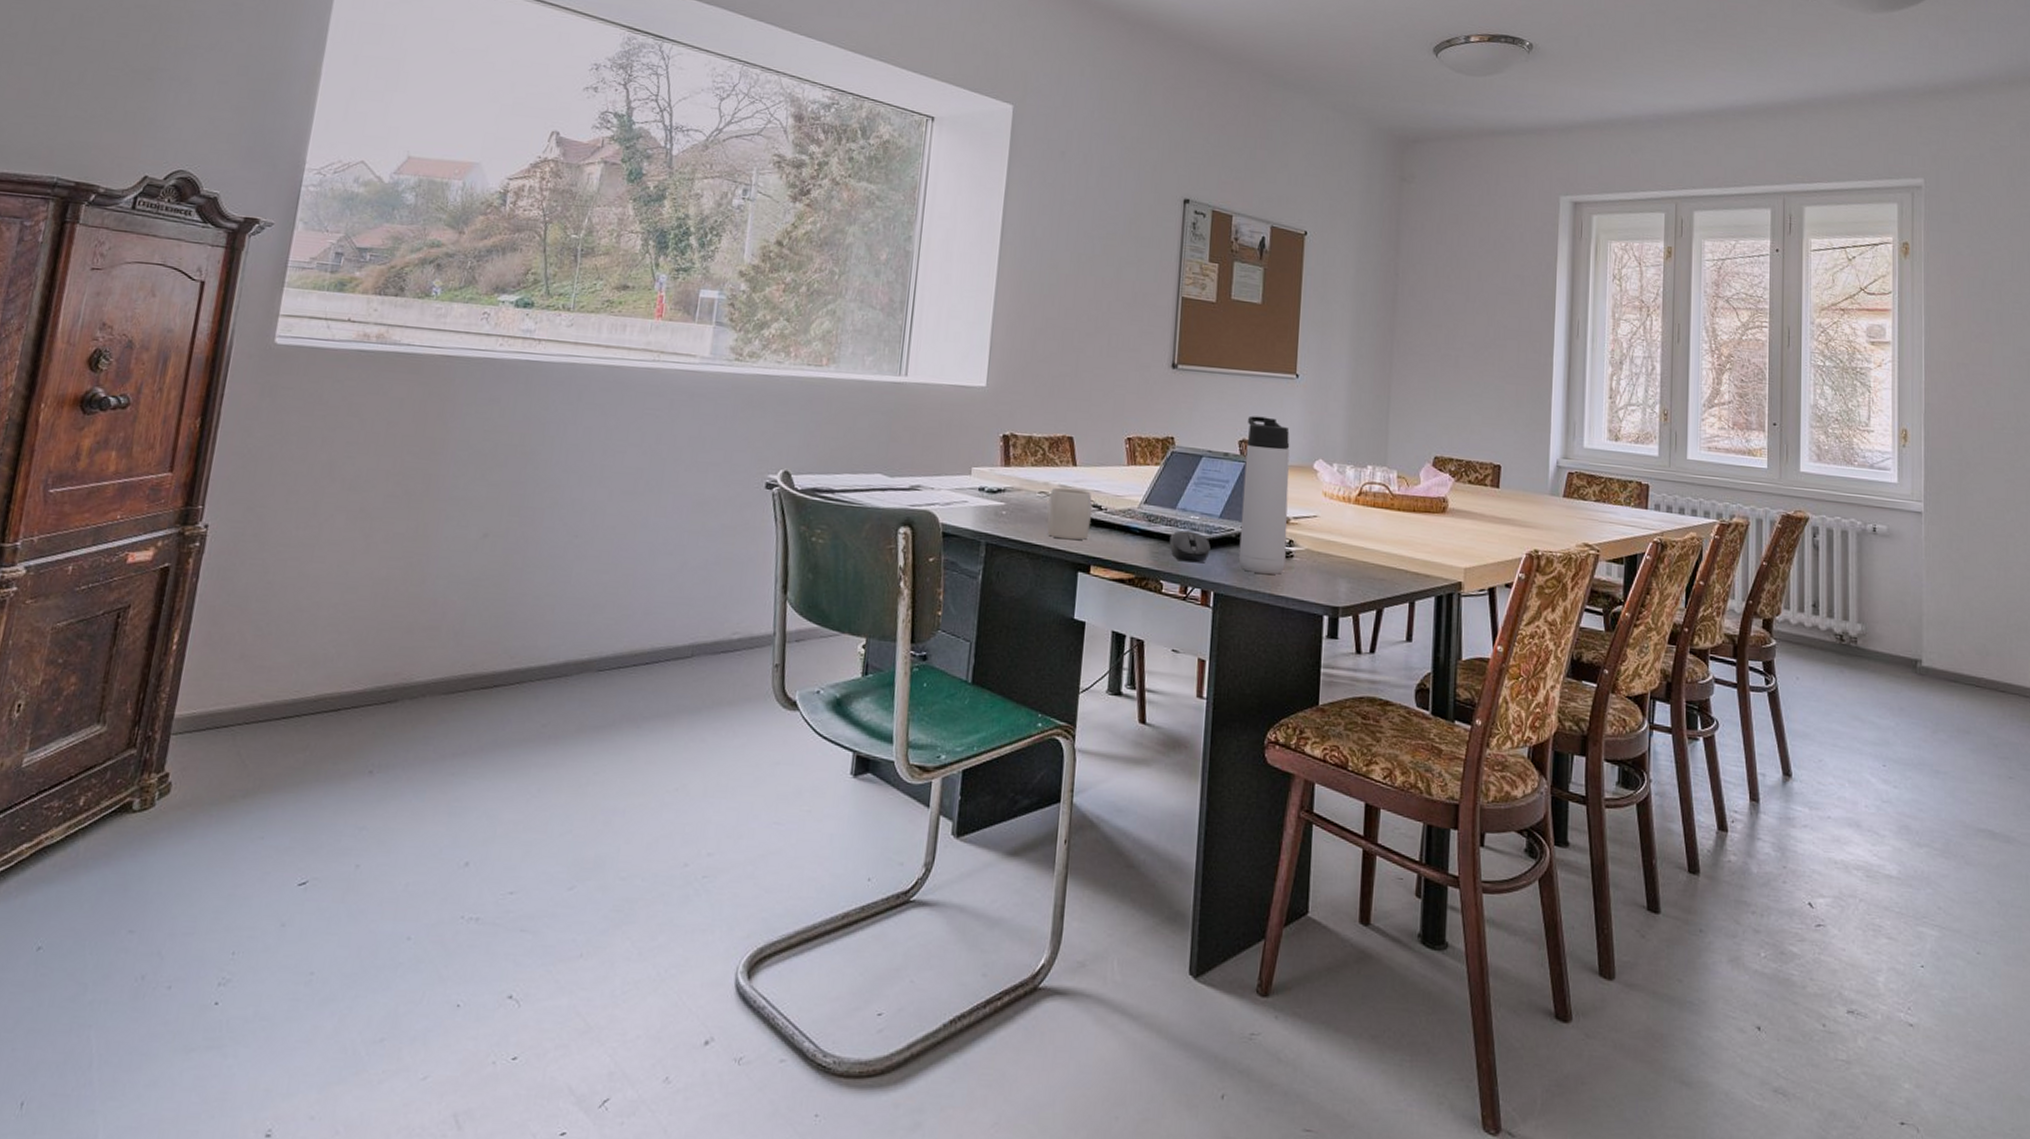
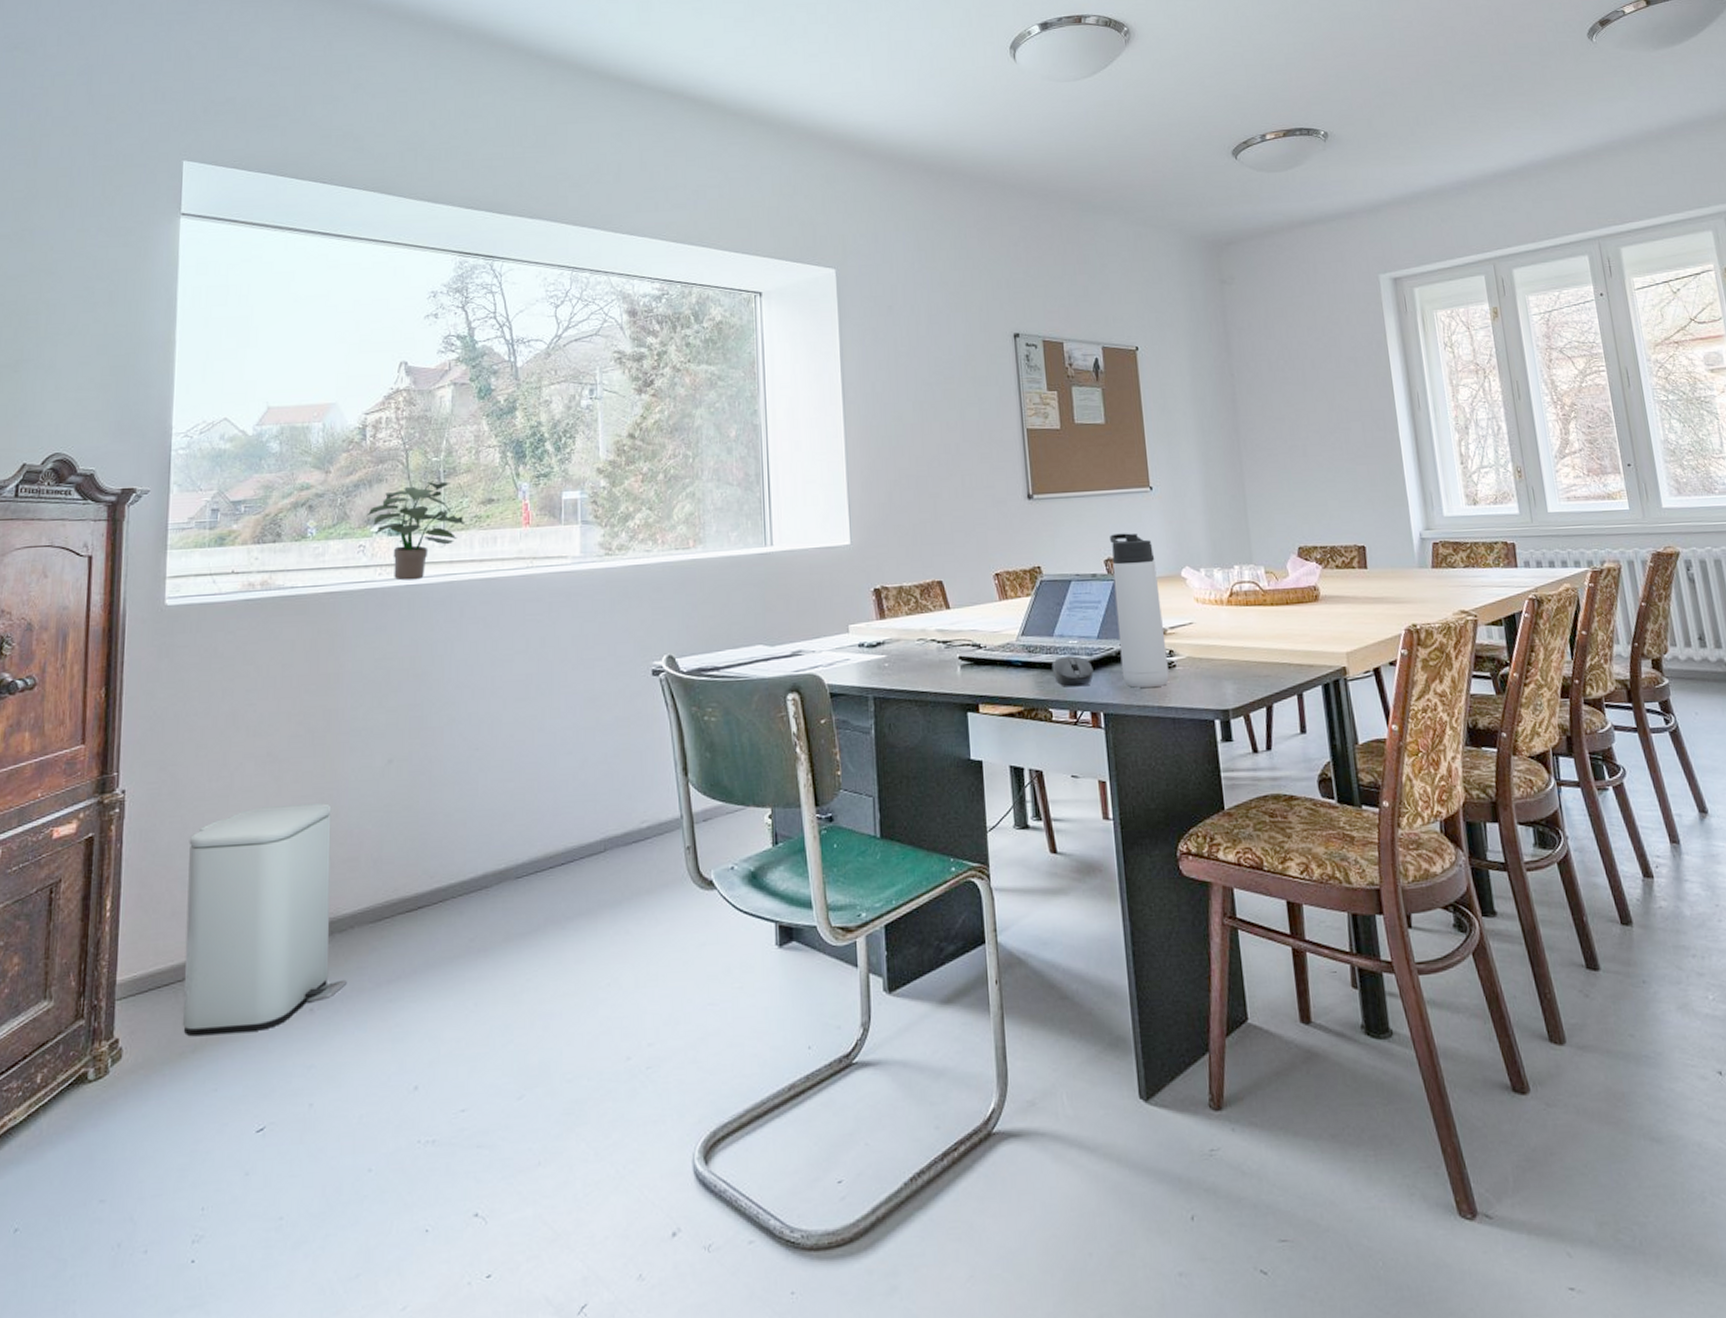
pedal bin: none [237,562,419,786] -> present [183,803,347,1037]
potted plant: none [495,257,597,357] -> present [366,480,466,581]
mug: present [1047,487,1093,541] -> none [928,631,973,683]

